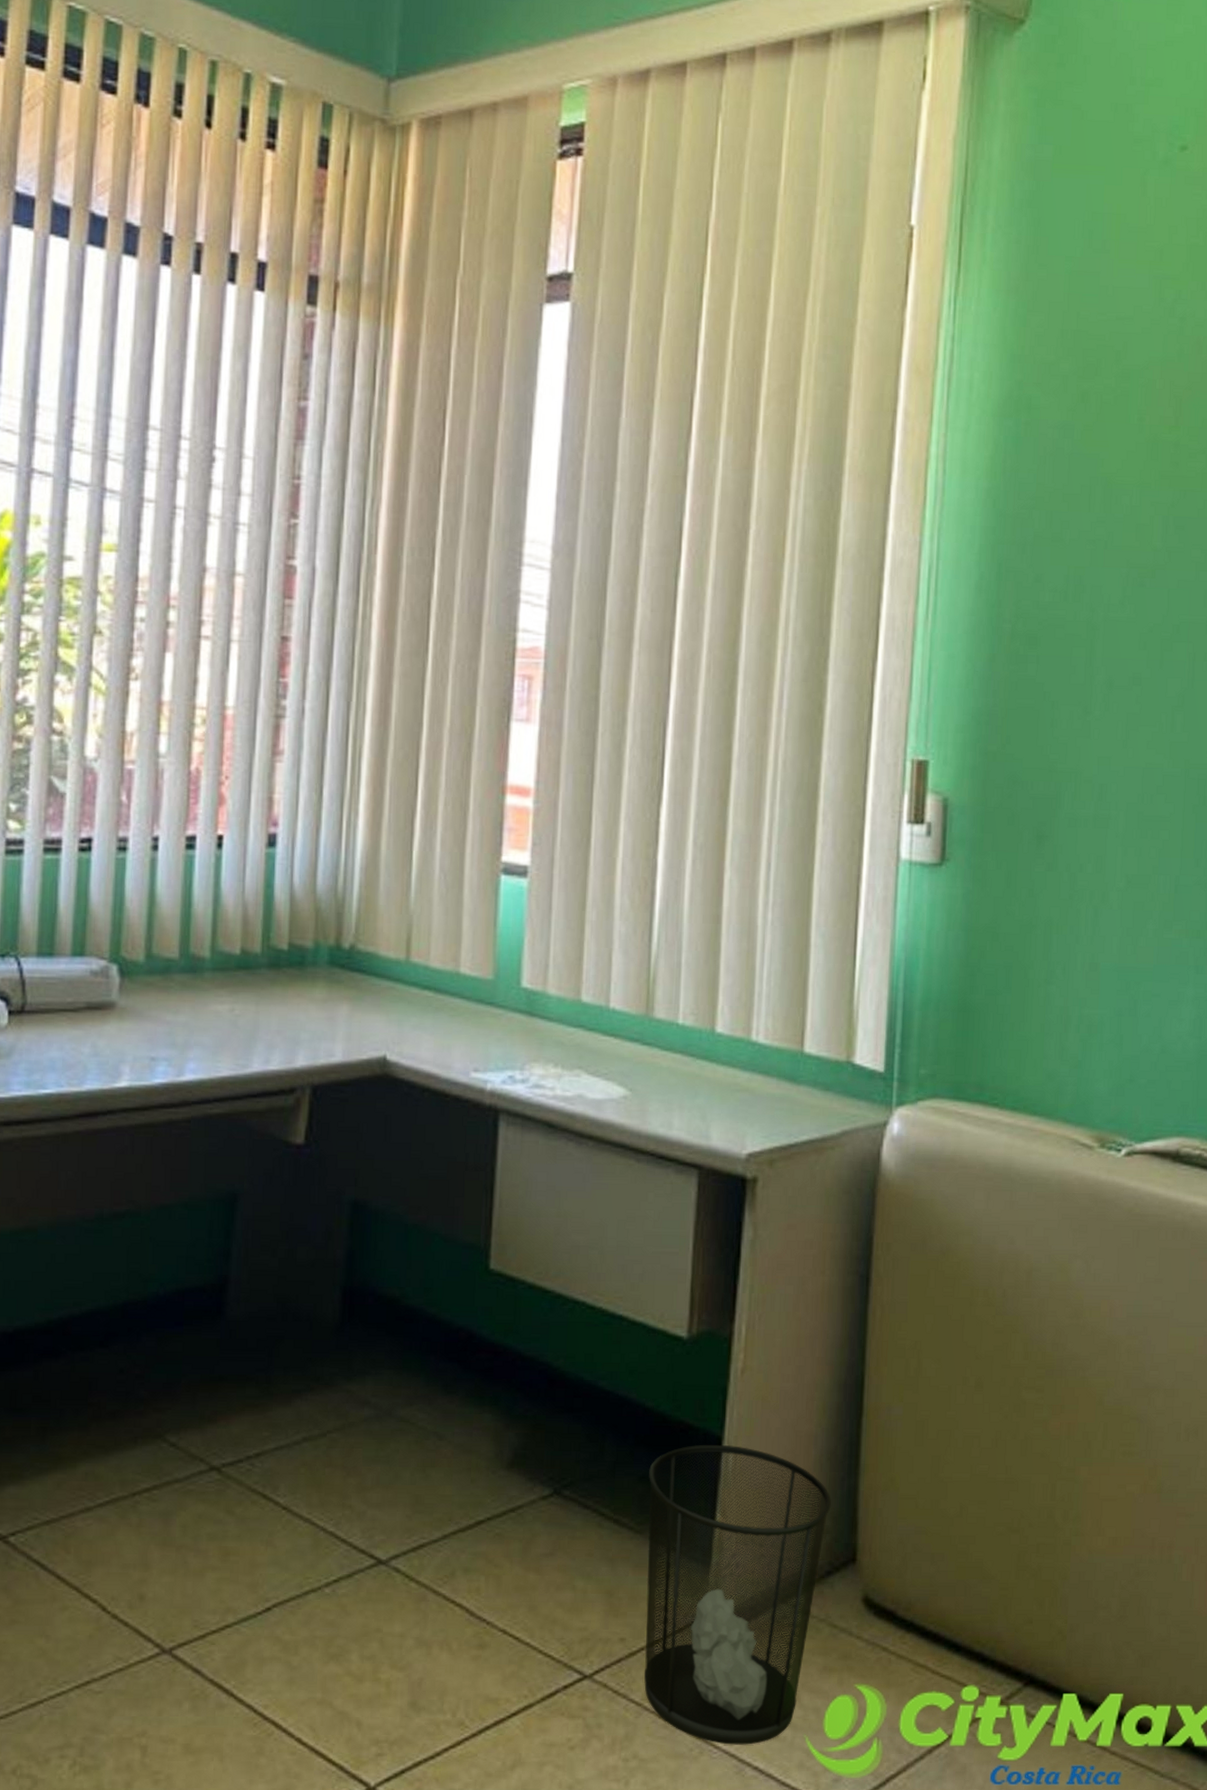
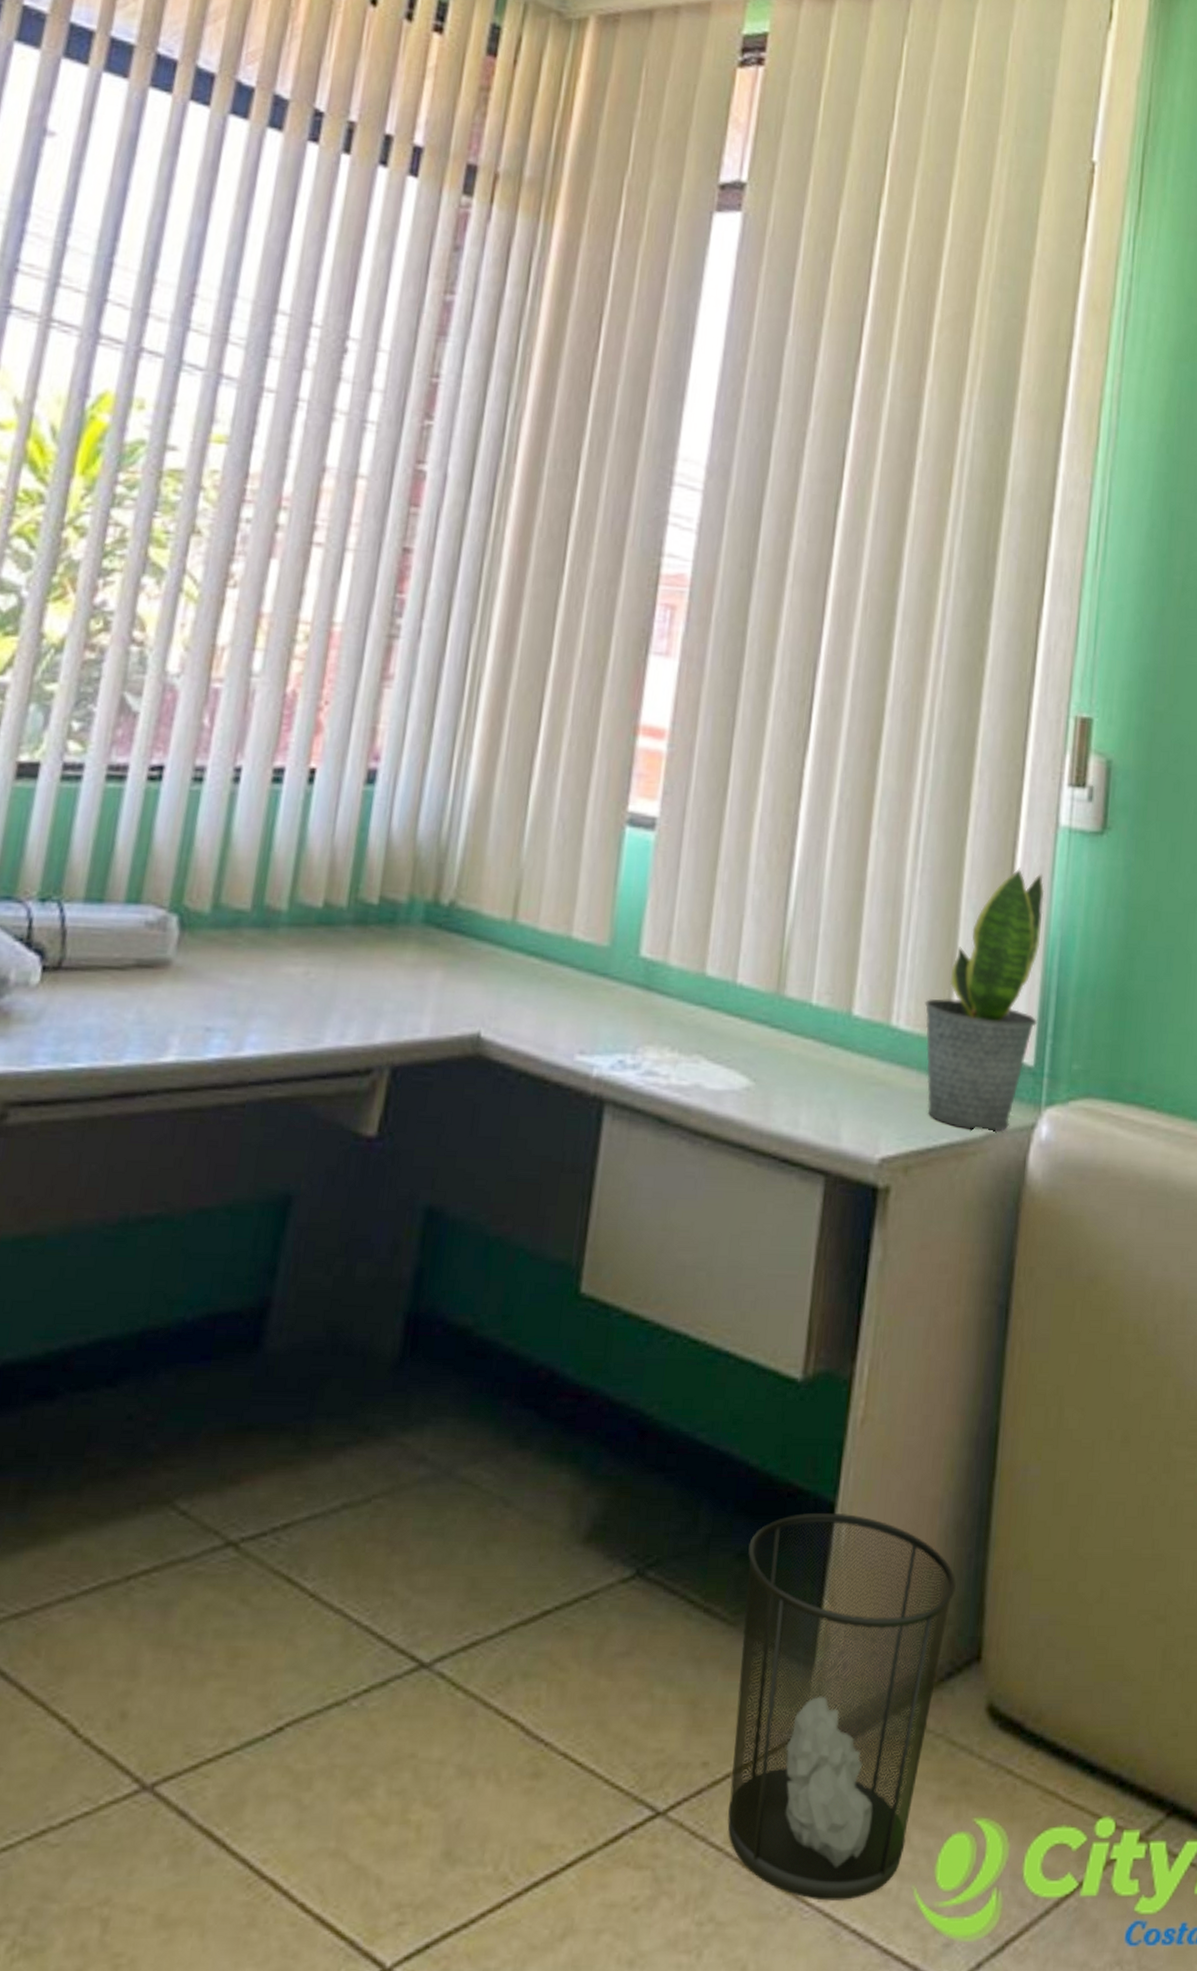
potted plant: none [781,898,889,1129] -> present [924,868,1045,1132]

